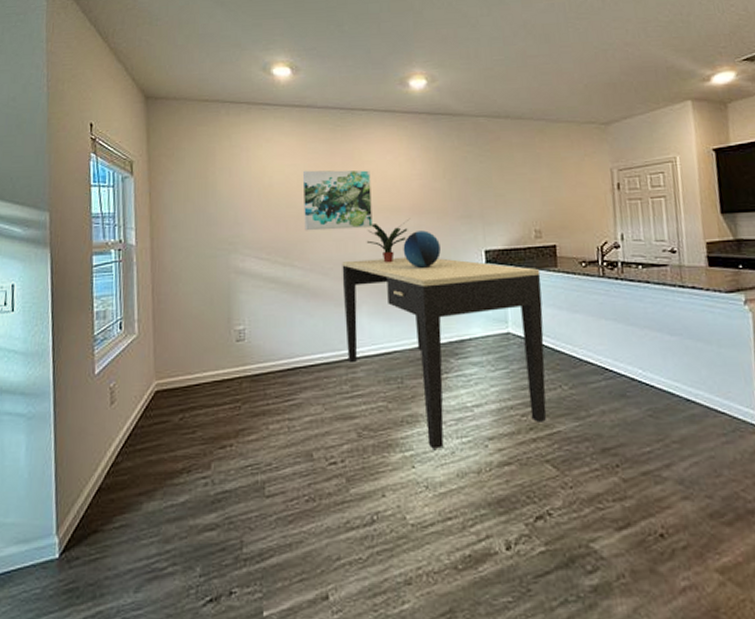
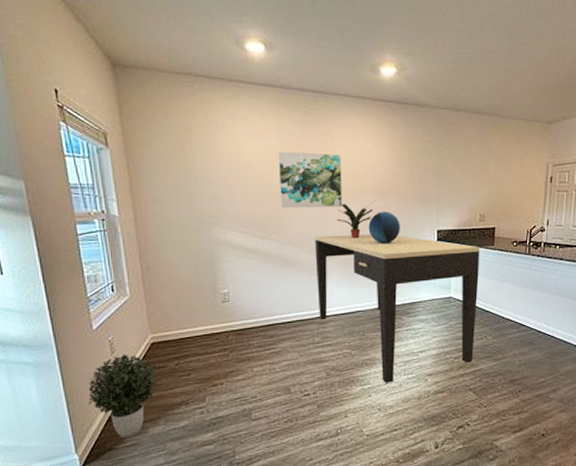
potted plant: none [78,404,158,517] -> present [88,354,158,439]

